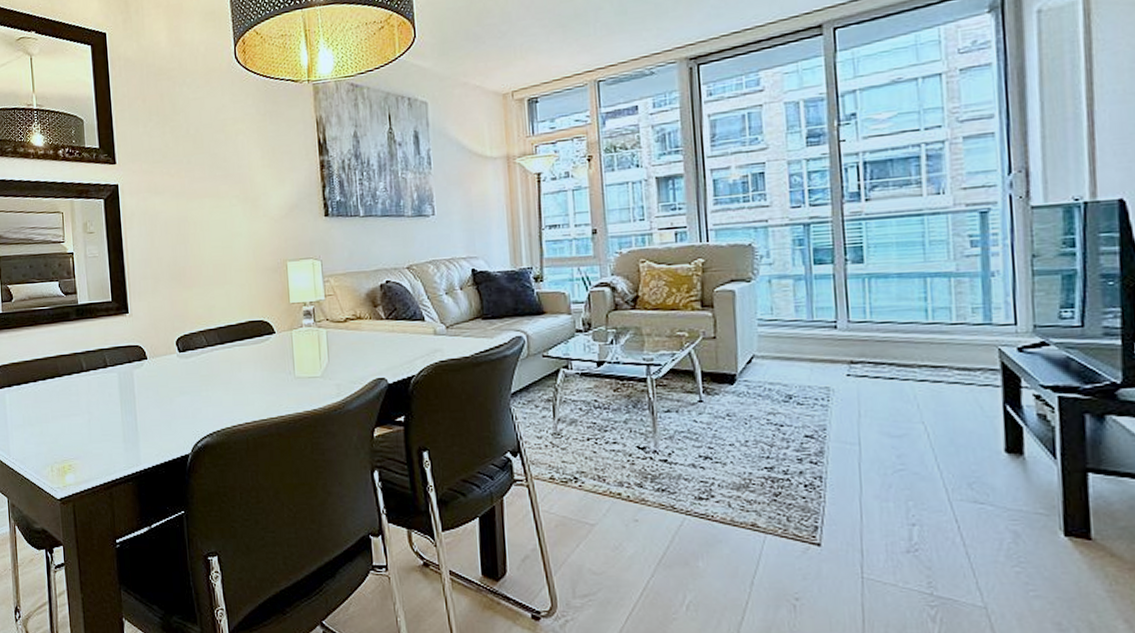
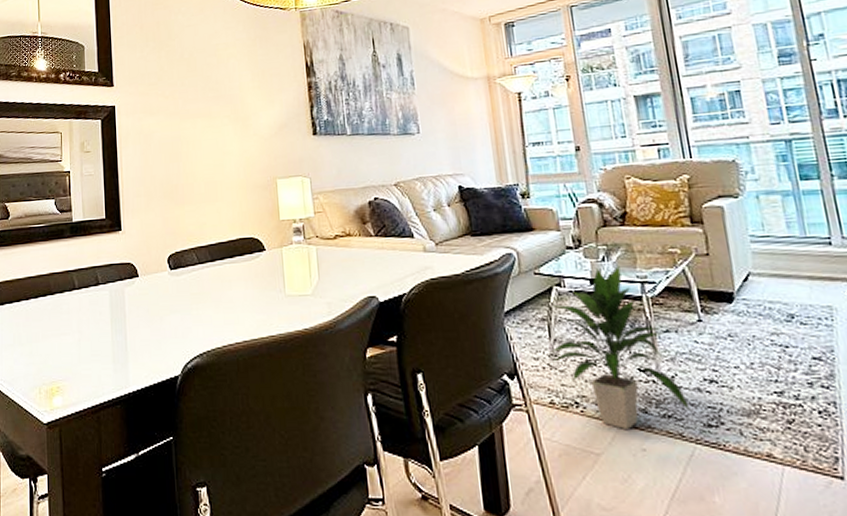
indoor plant: none [554,349,683,502] -> present [551,266,690,429]

